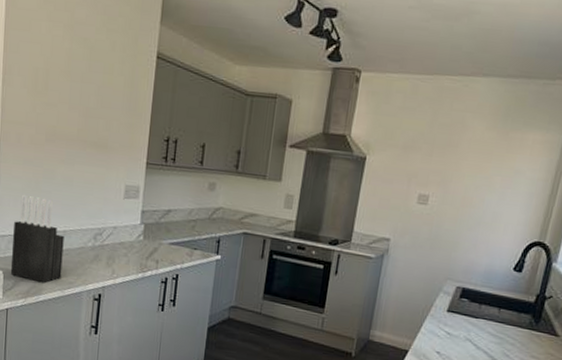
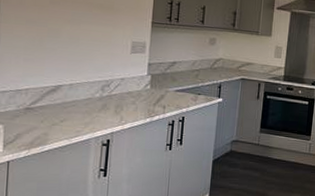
knife block: present [10,194,64,283] -> none [11,52,71,134]

